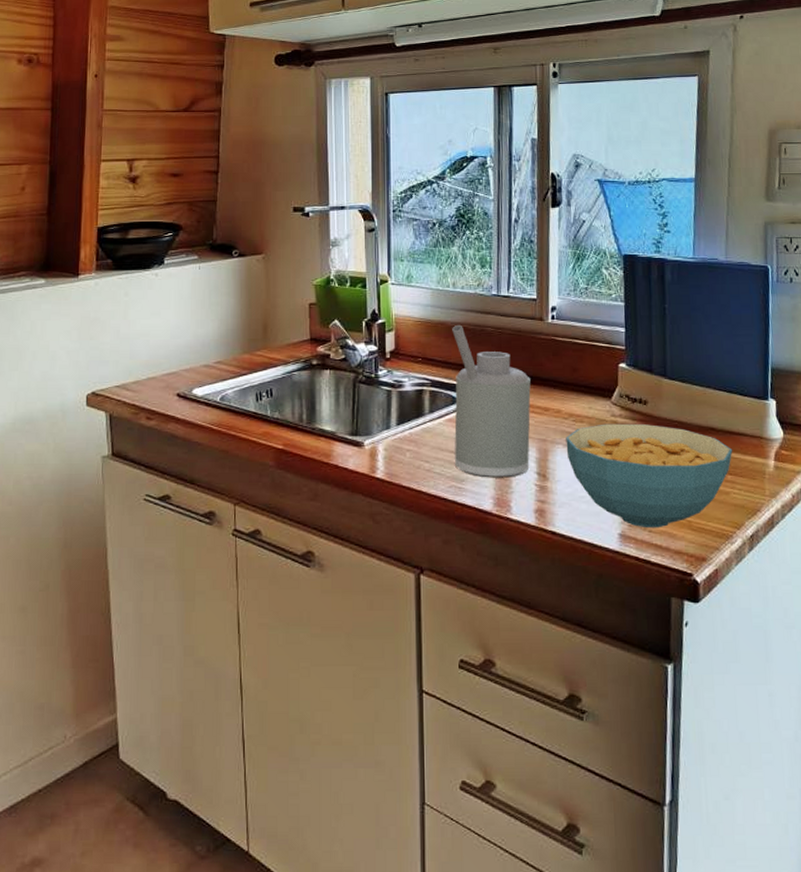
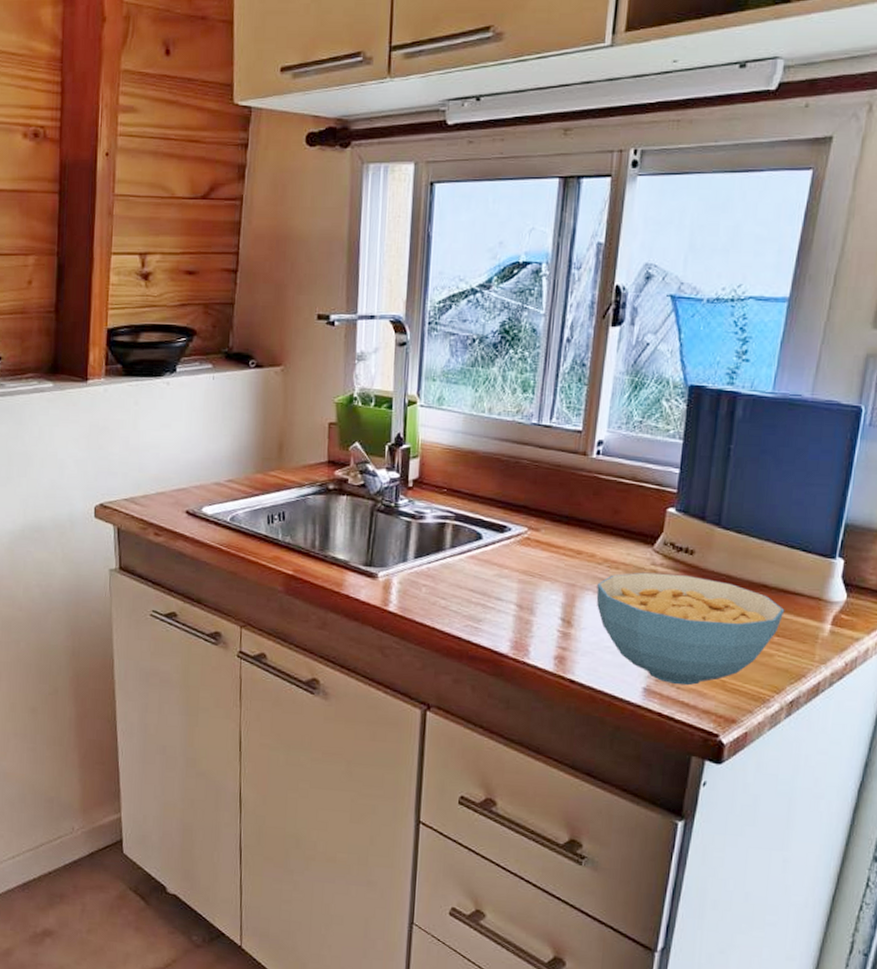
soap dispenser: present [452,324,531,478] -> none [472,454,565,622]

